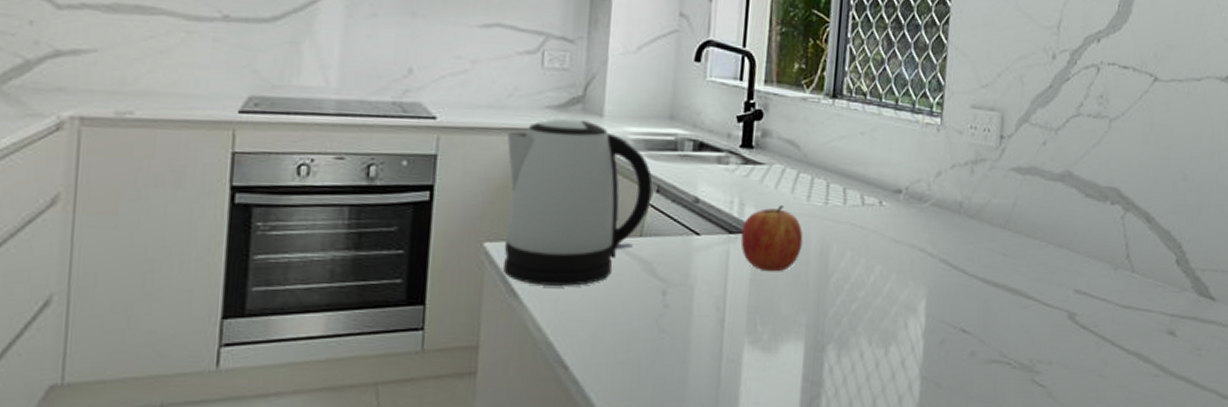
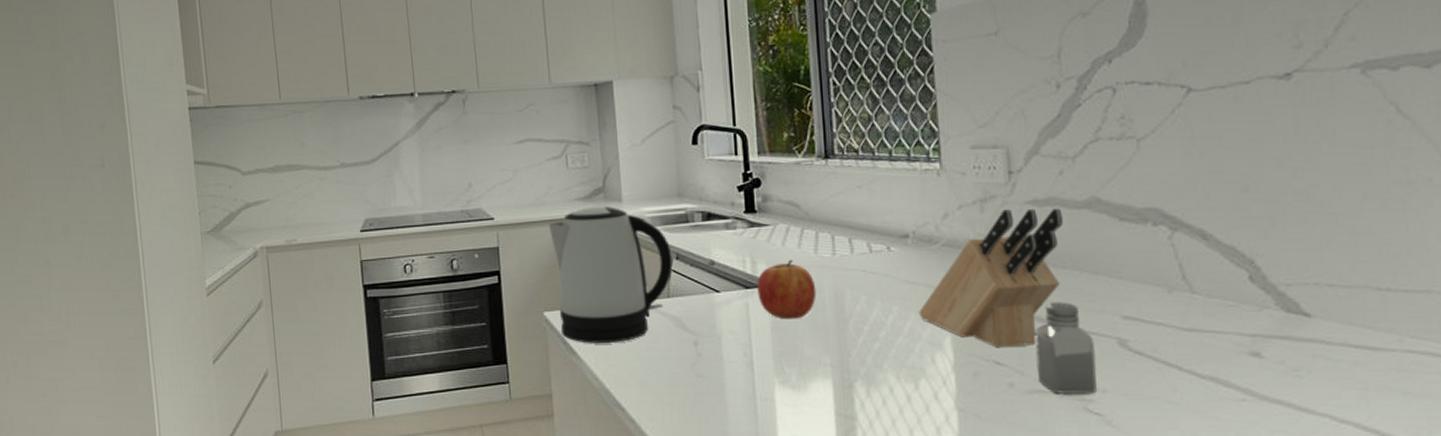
knife block: none [899,174,1040,316] -> present [918,208,1063,348]
saltshaker: none [997,272,1049,365] -> present [1035,302,1097,394]

